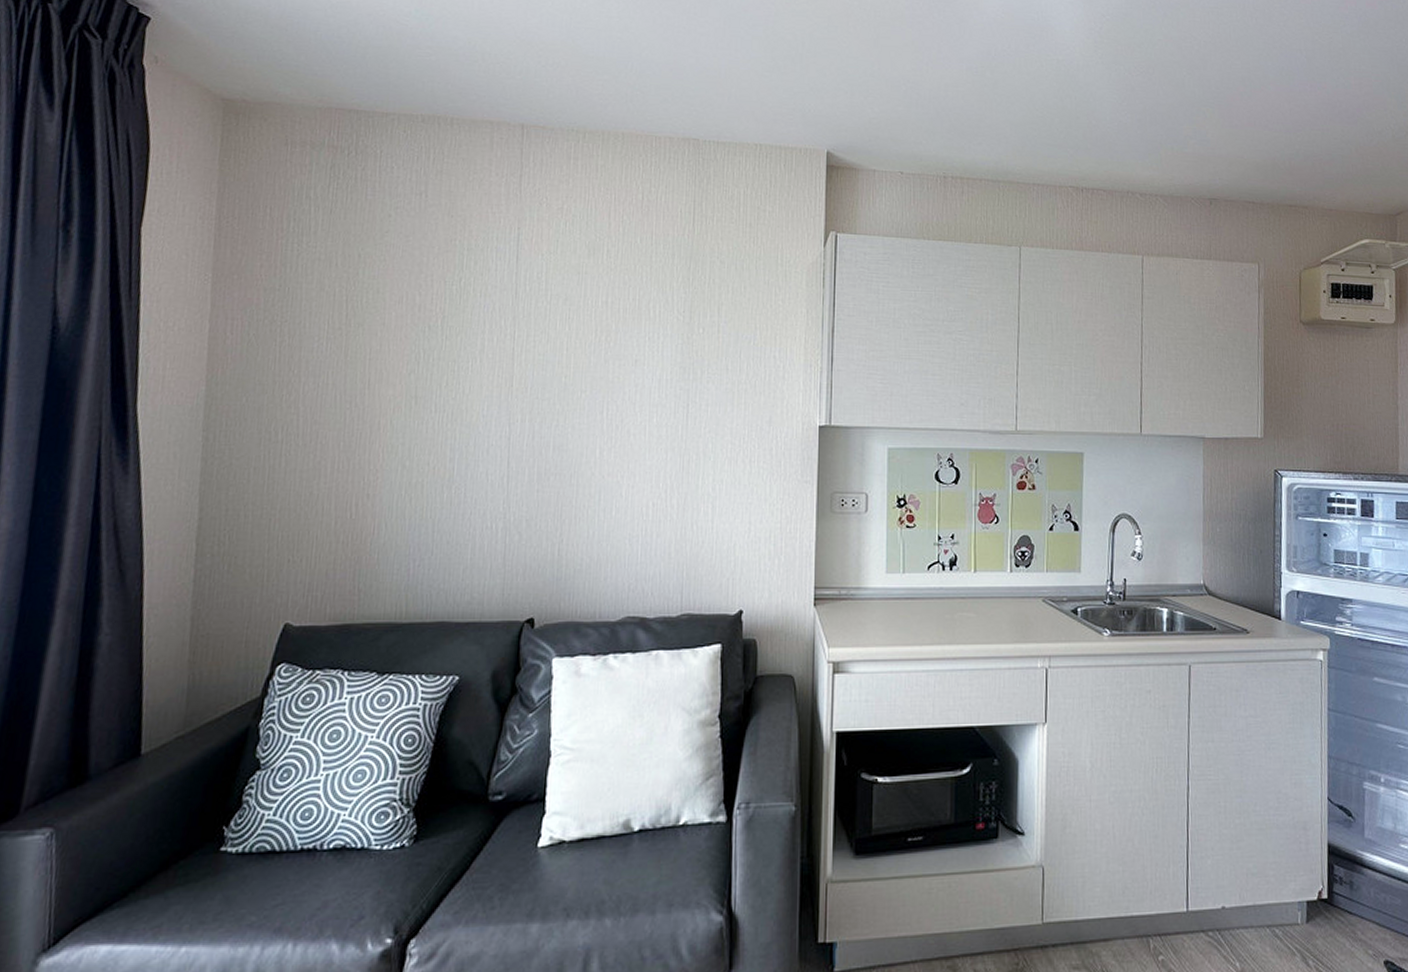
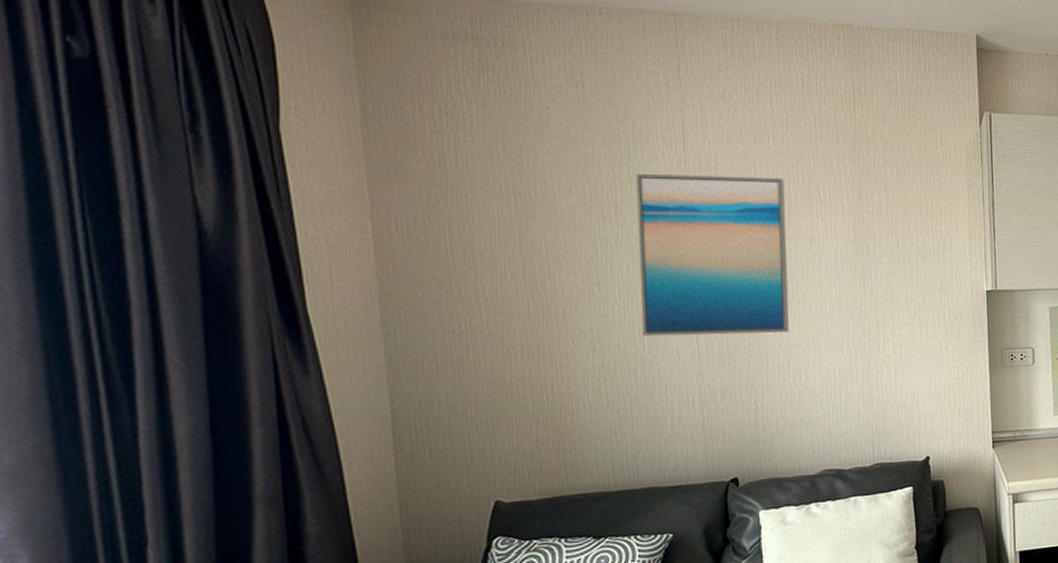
wall art: none [454,284,615,461] -> present [636,173,789,337]

